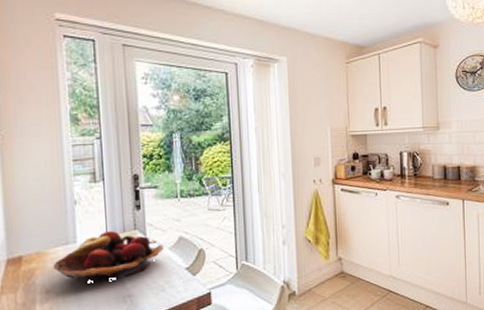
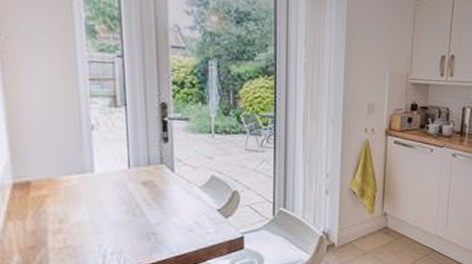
fruit basket: present [53,230,164,282] -> none [66,162,194,217]

